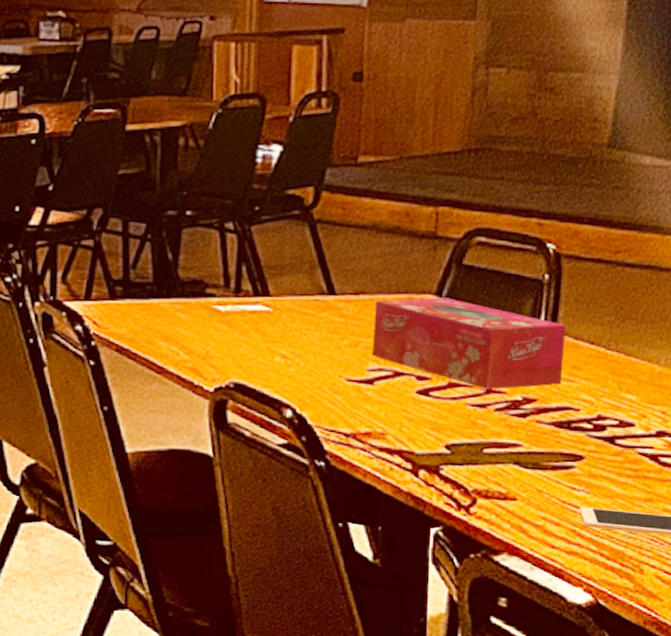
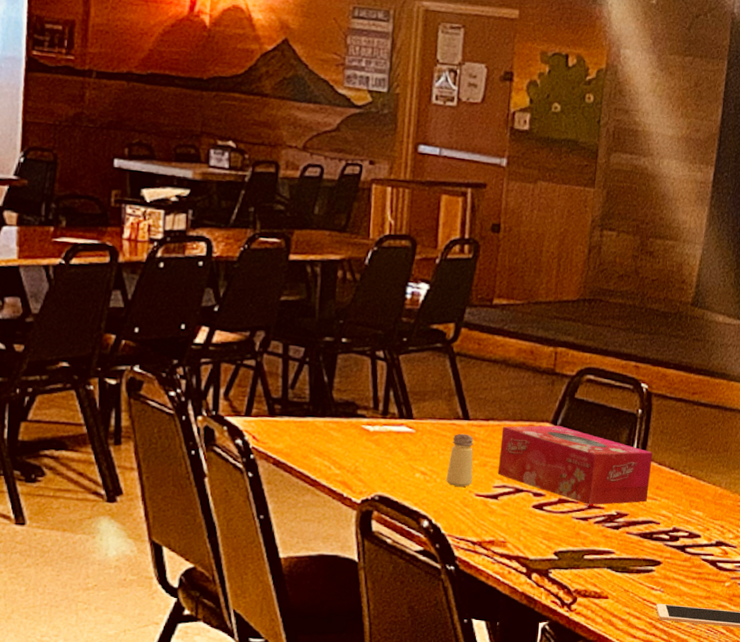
saltshaker: none [311,310,342,371] -> present [446,433,474,487]

